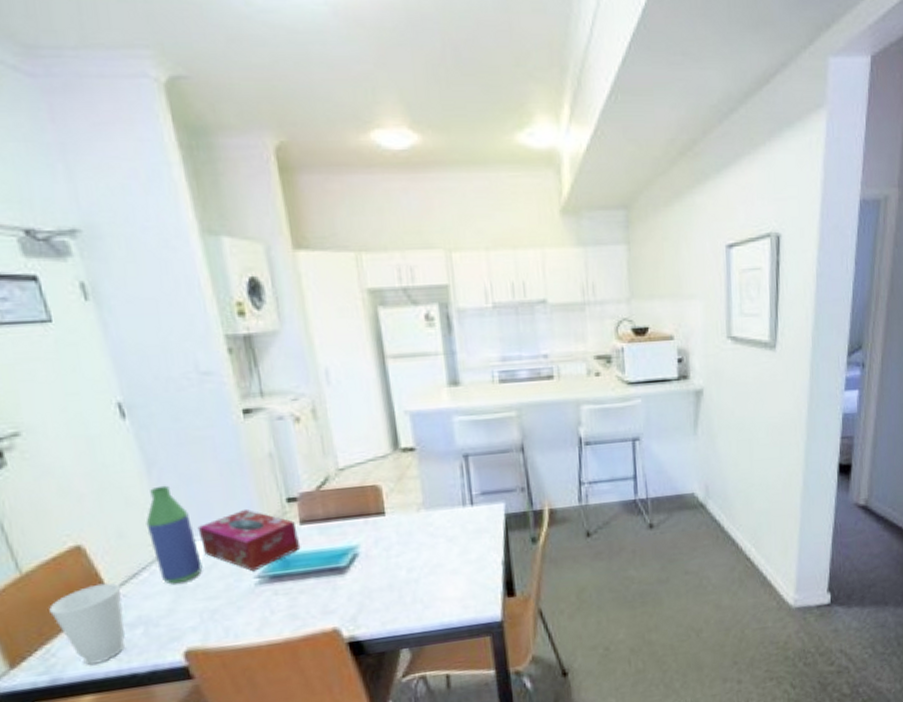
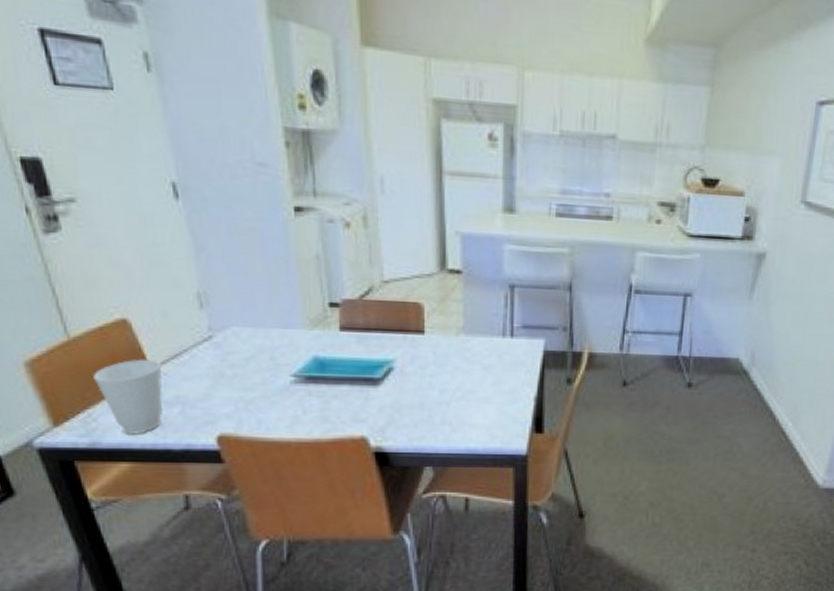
bottle: present [146,485,203,585] -> none [190,272,242,370]
tissue box: present [197,510,301,572] -> none [240,308,338,370]

